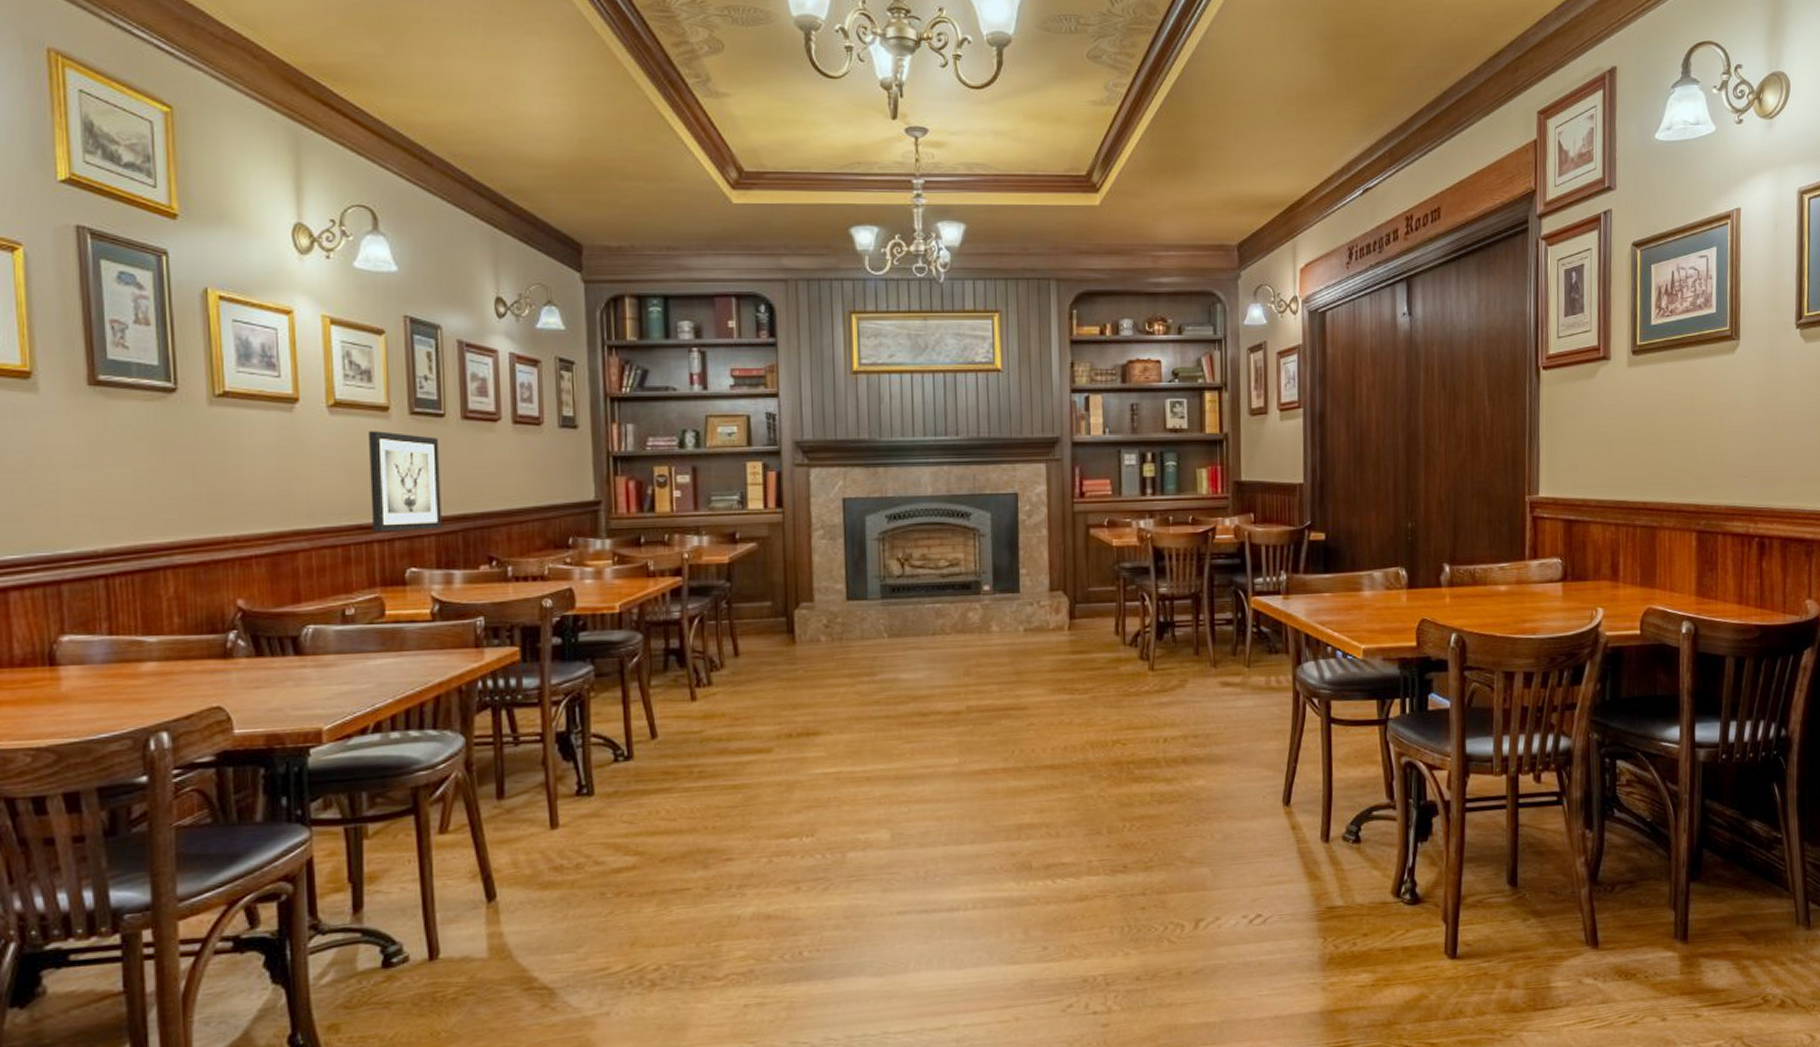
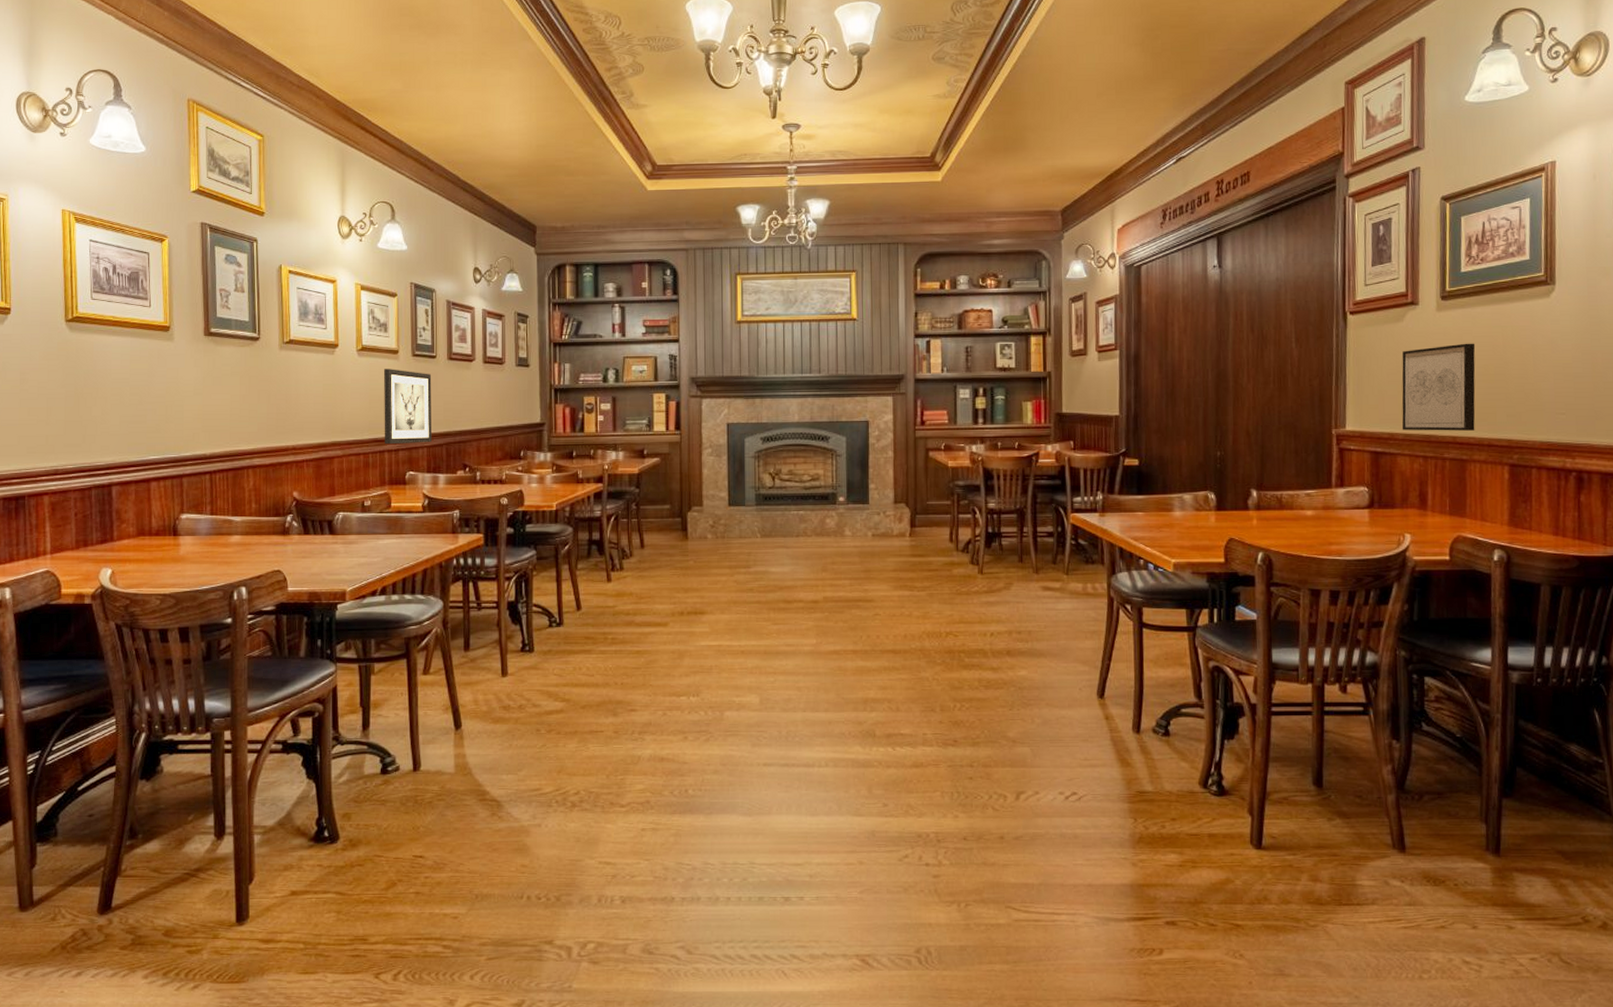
wall art: none [1594,401,1665,497] -> present [1402,343,1476,431]

